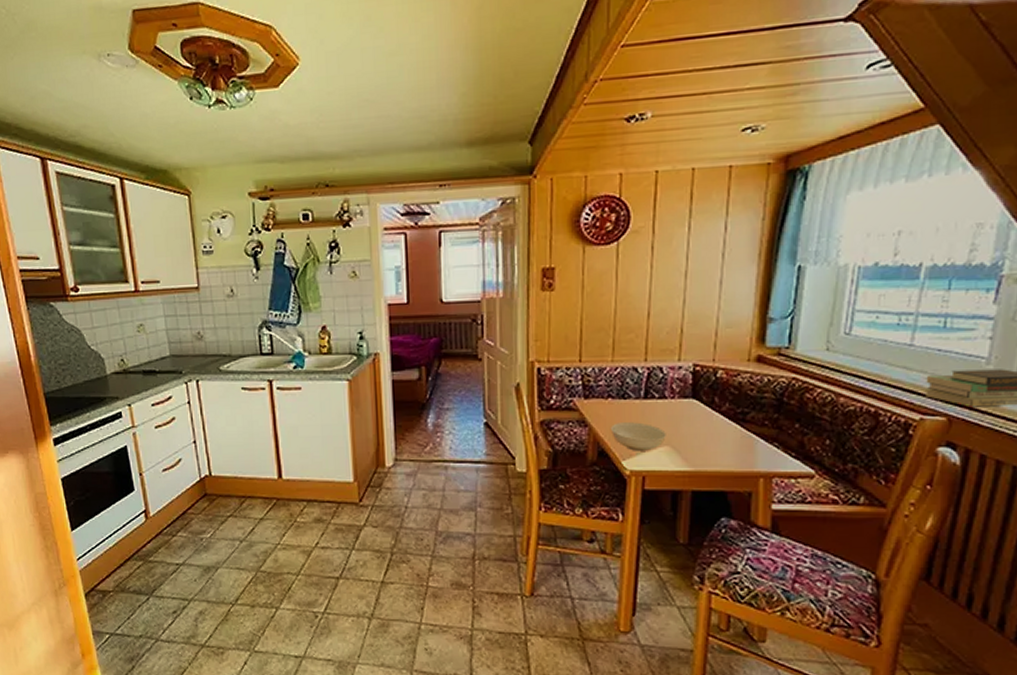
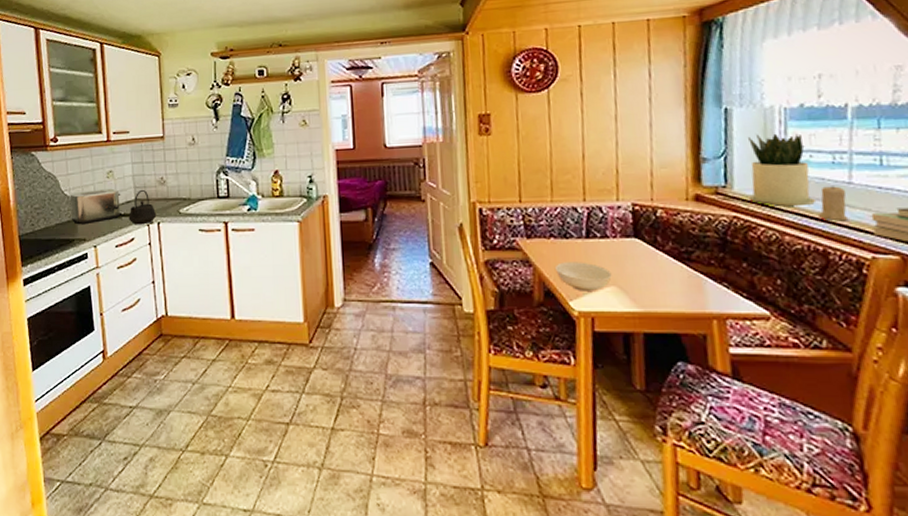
toaster: none [97,343,155,382] -> present [70,188,121,225]
kettle: none [164,344,195,383] -> present [128,189,157,225]
planter: none [808,293,876,369] -> present [746,133,817,207]
candle: none [876,348,906,384] -> present [819,186,847,222]

